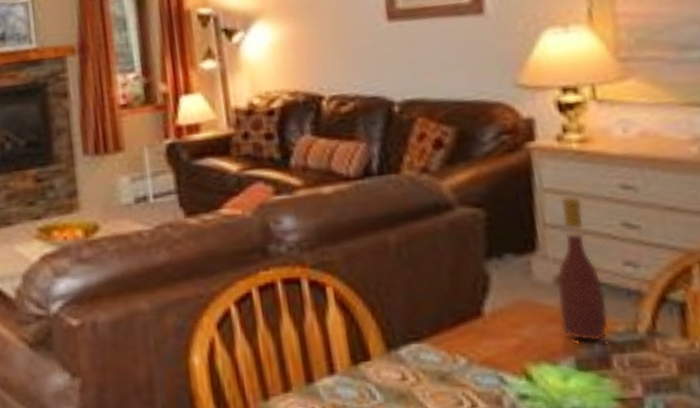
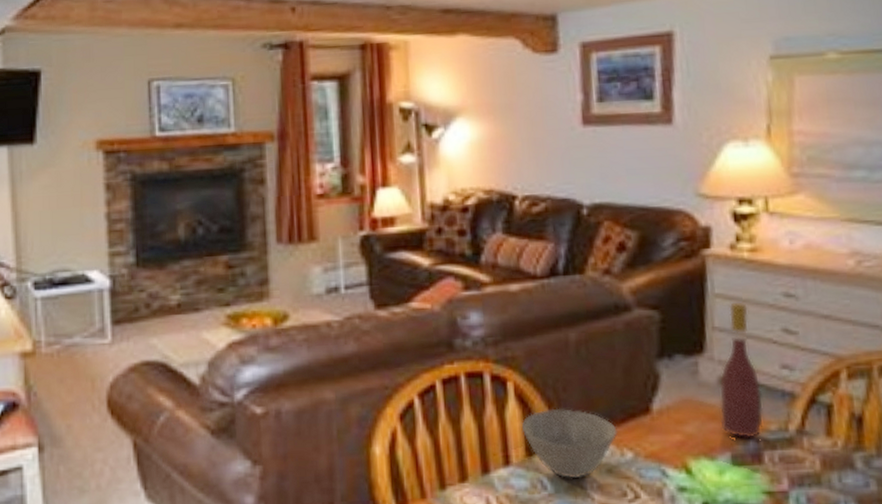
bowl: none [343,313,448,388] -> present [521,408,618,479]

